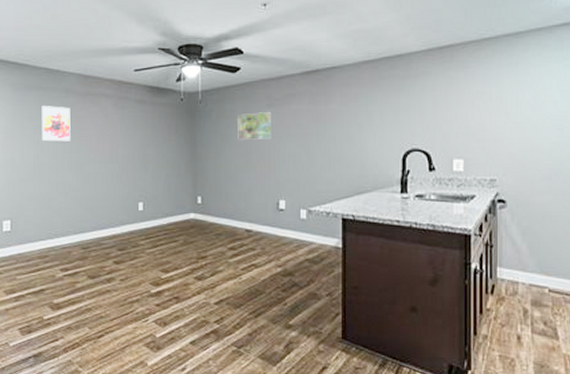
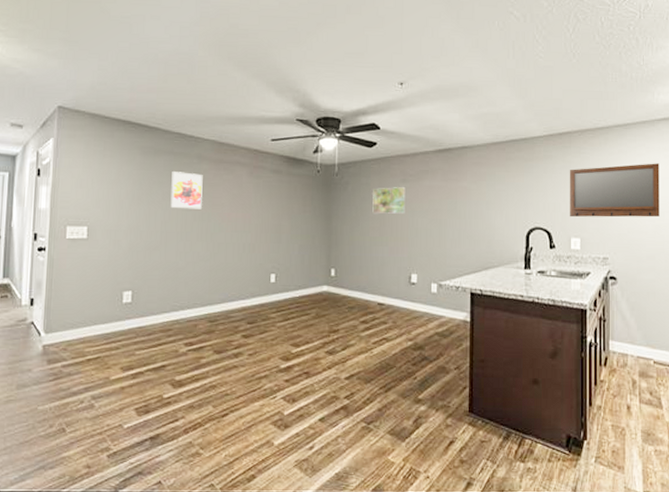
home mirror: none [452,74,558,136] -> present [570,163,660,218]

